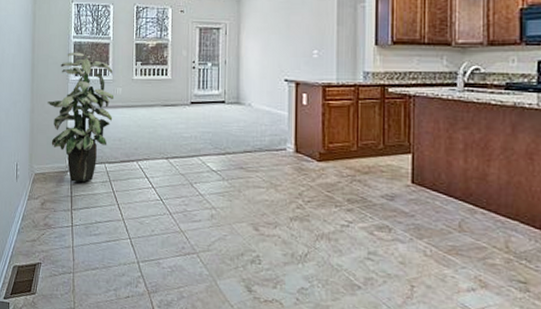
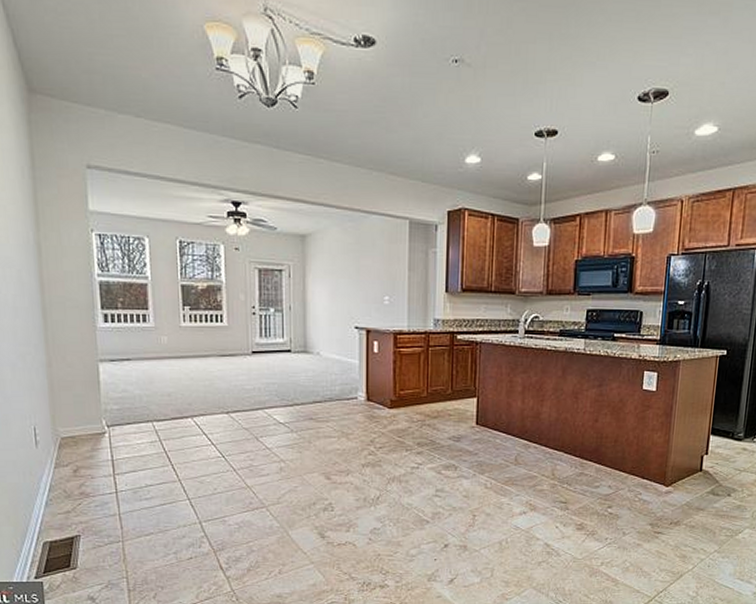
indoor plant: present [48,52,115,182] -> none [70,293,159,444]

